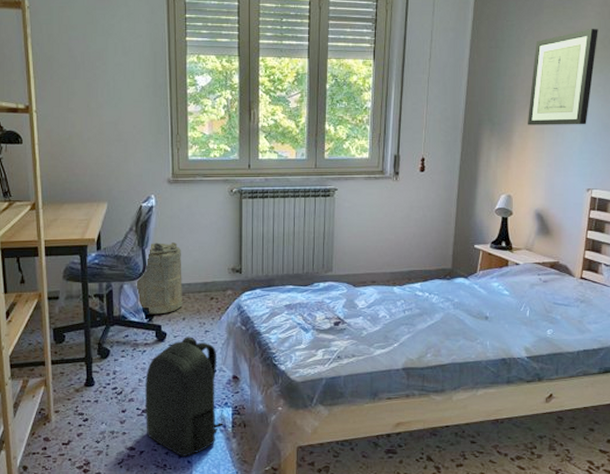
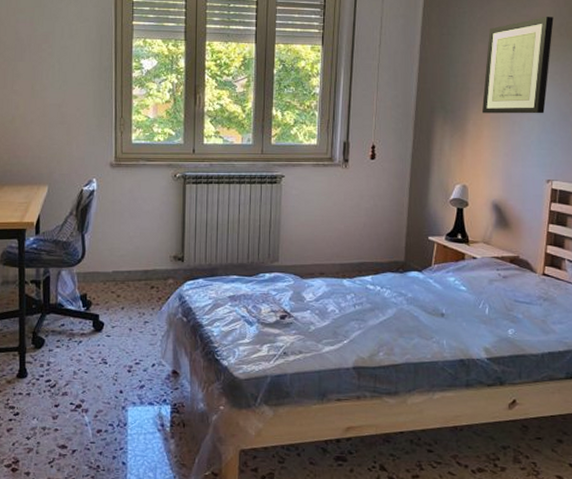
laundry hamper: present [137,241,182,315] -> none [75,227,122,303]
backpack: present [145,337,223,456] -> none [79,327,161,457]

